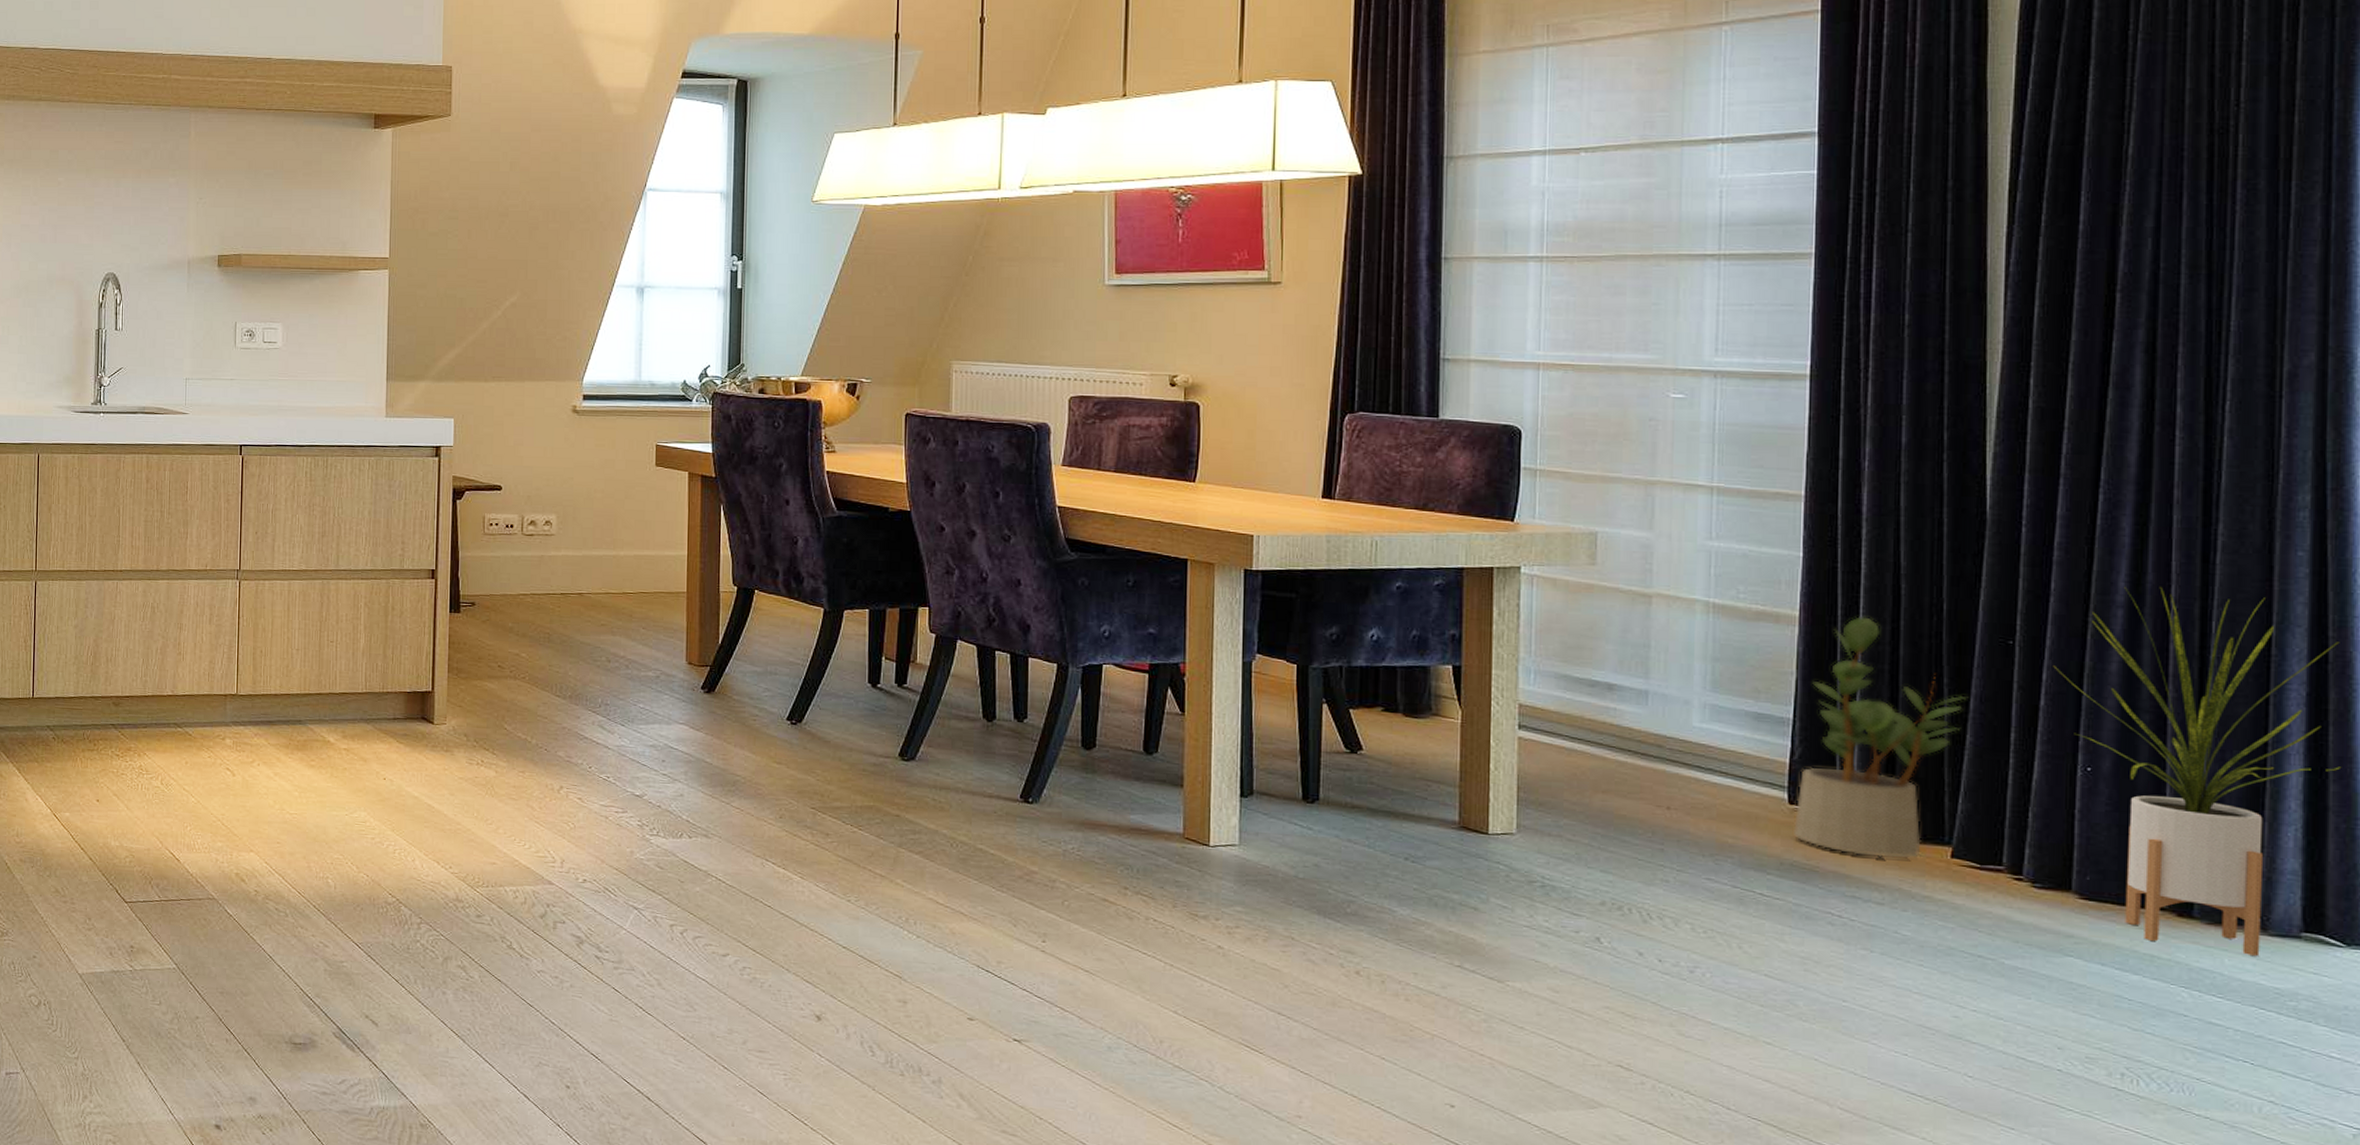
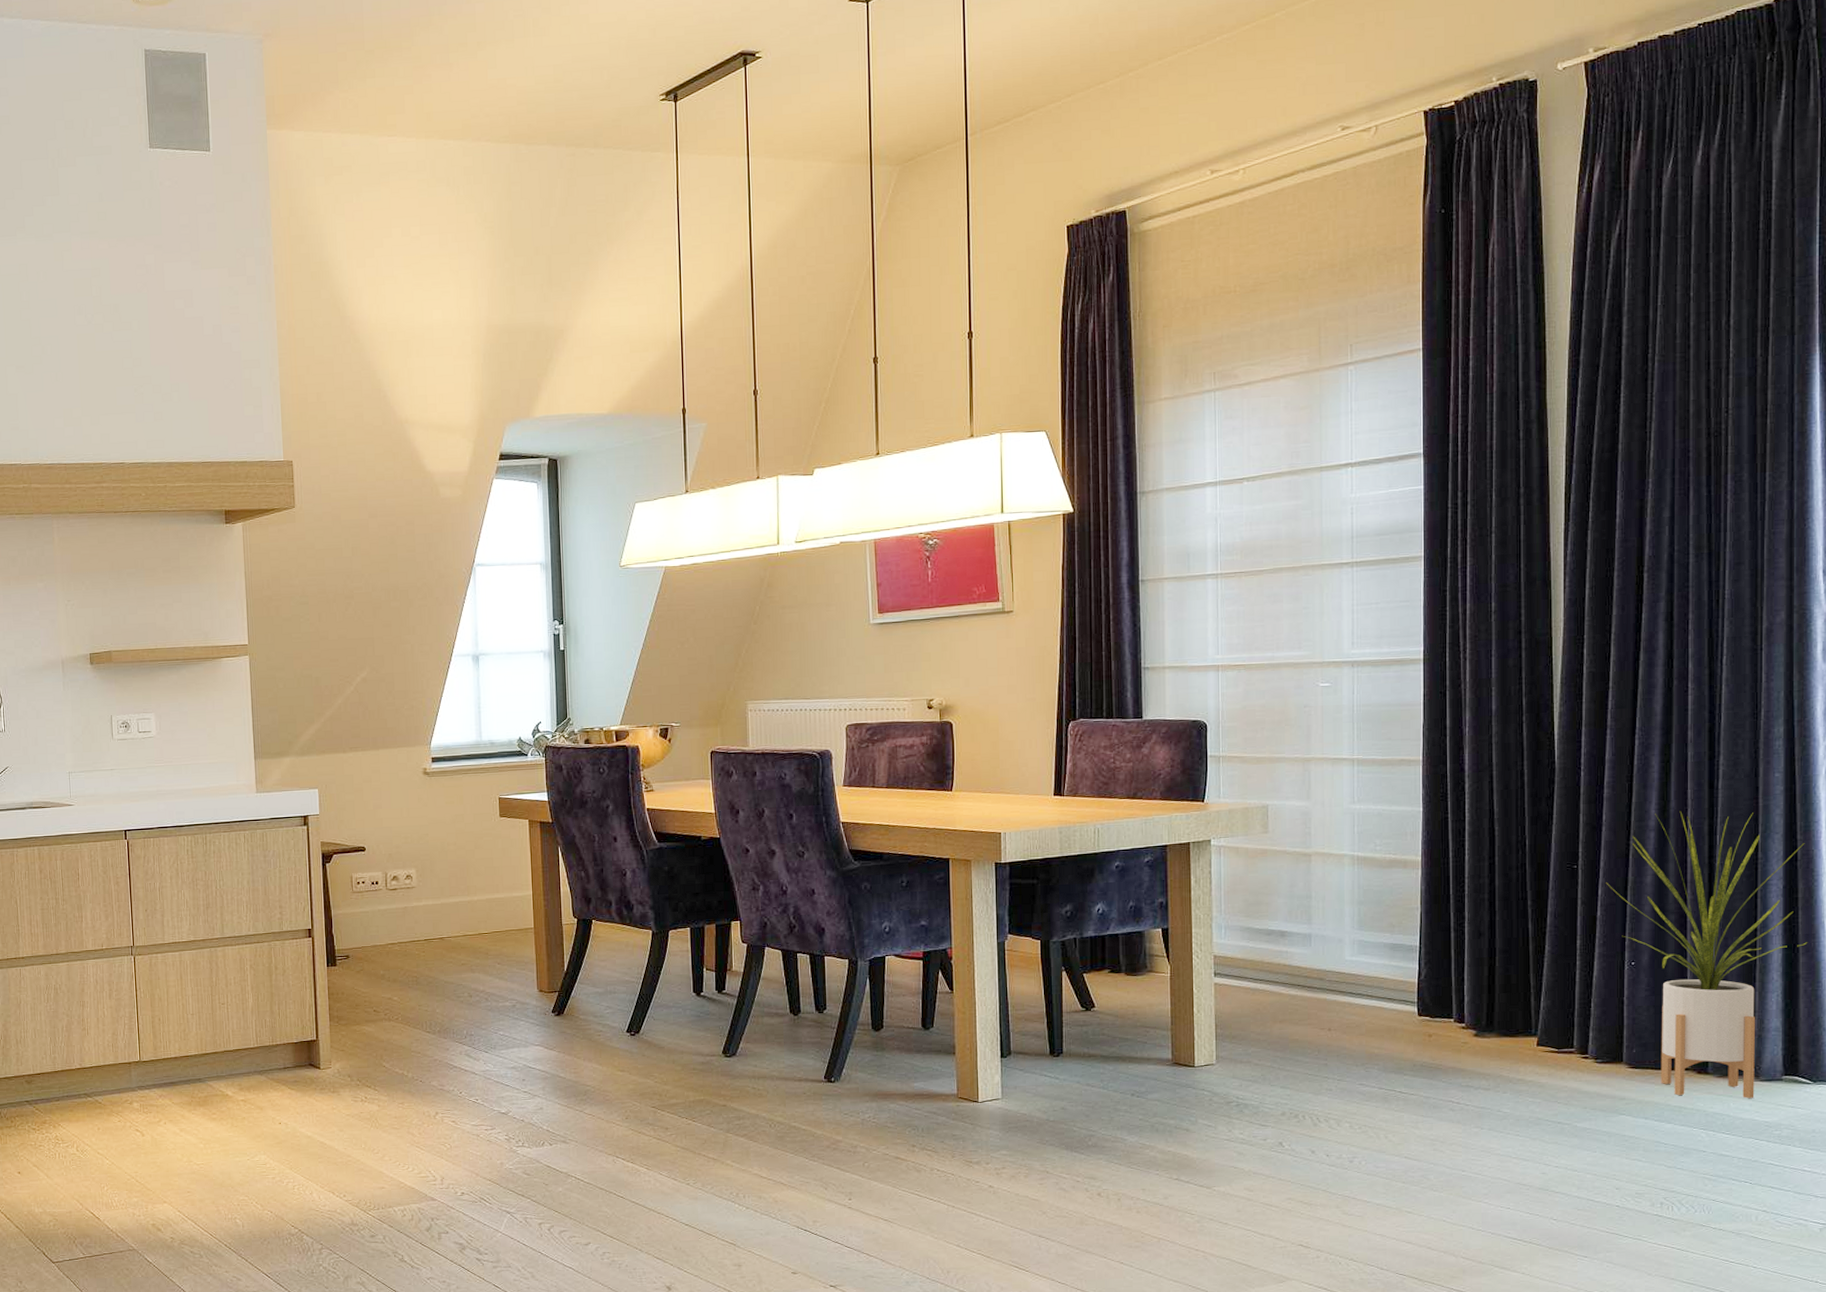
potted plant: present [1794,616,1969,859] -> none [1423,856,1546,1052]

